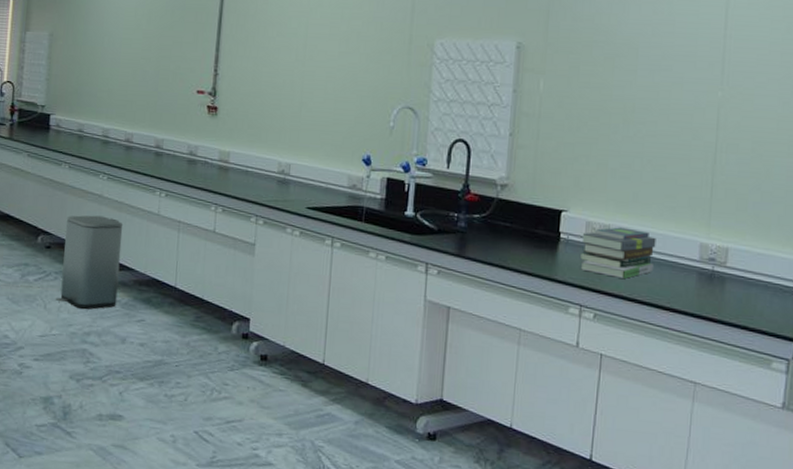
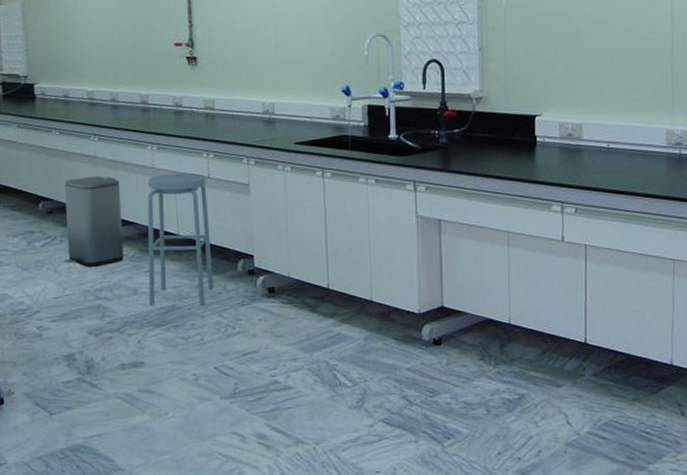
stool: none [136,222,211,364] -> present [147,172,214,305]
books: present [580,227,656,279] -> none [556,124,626,172]

